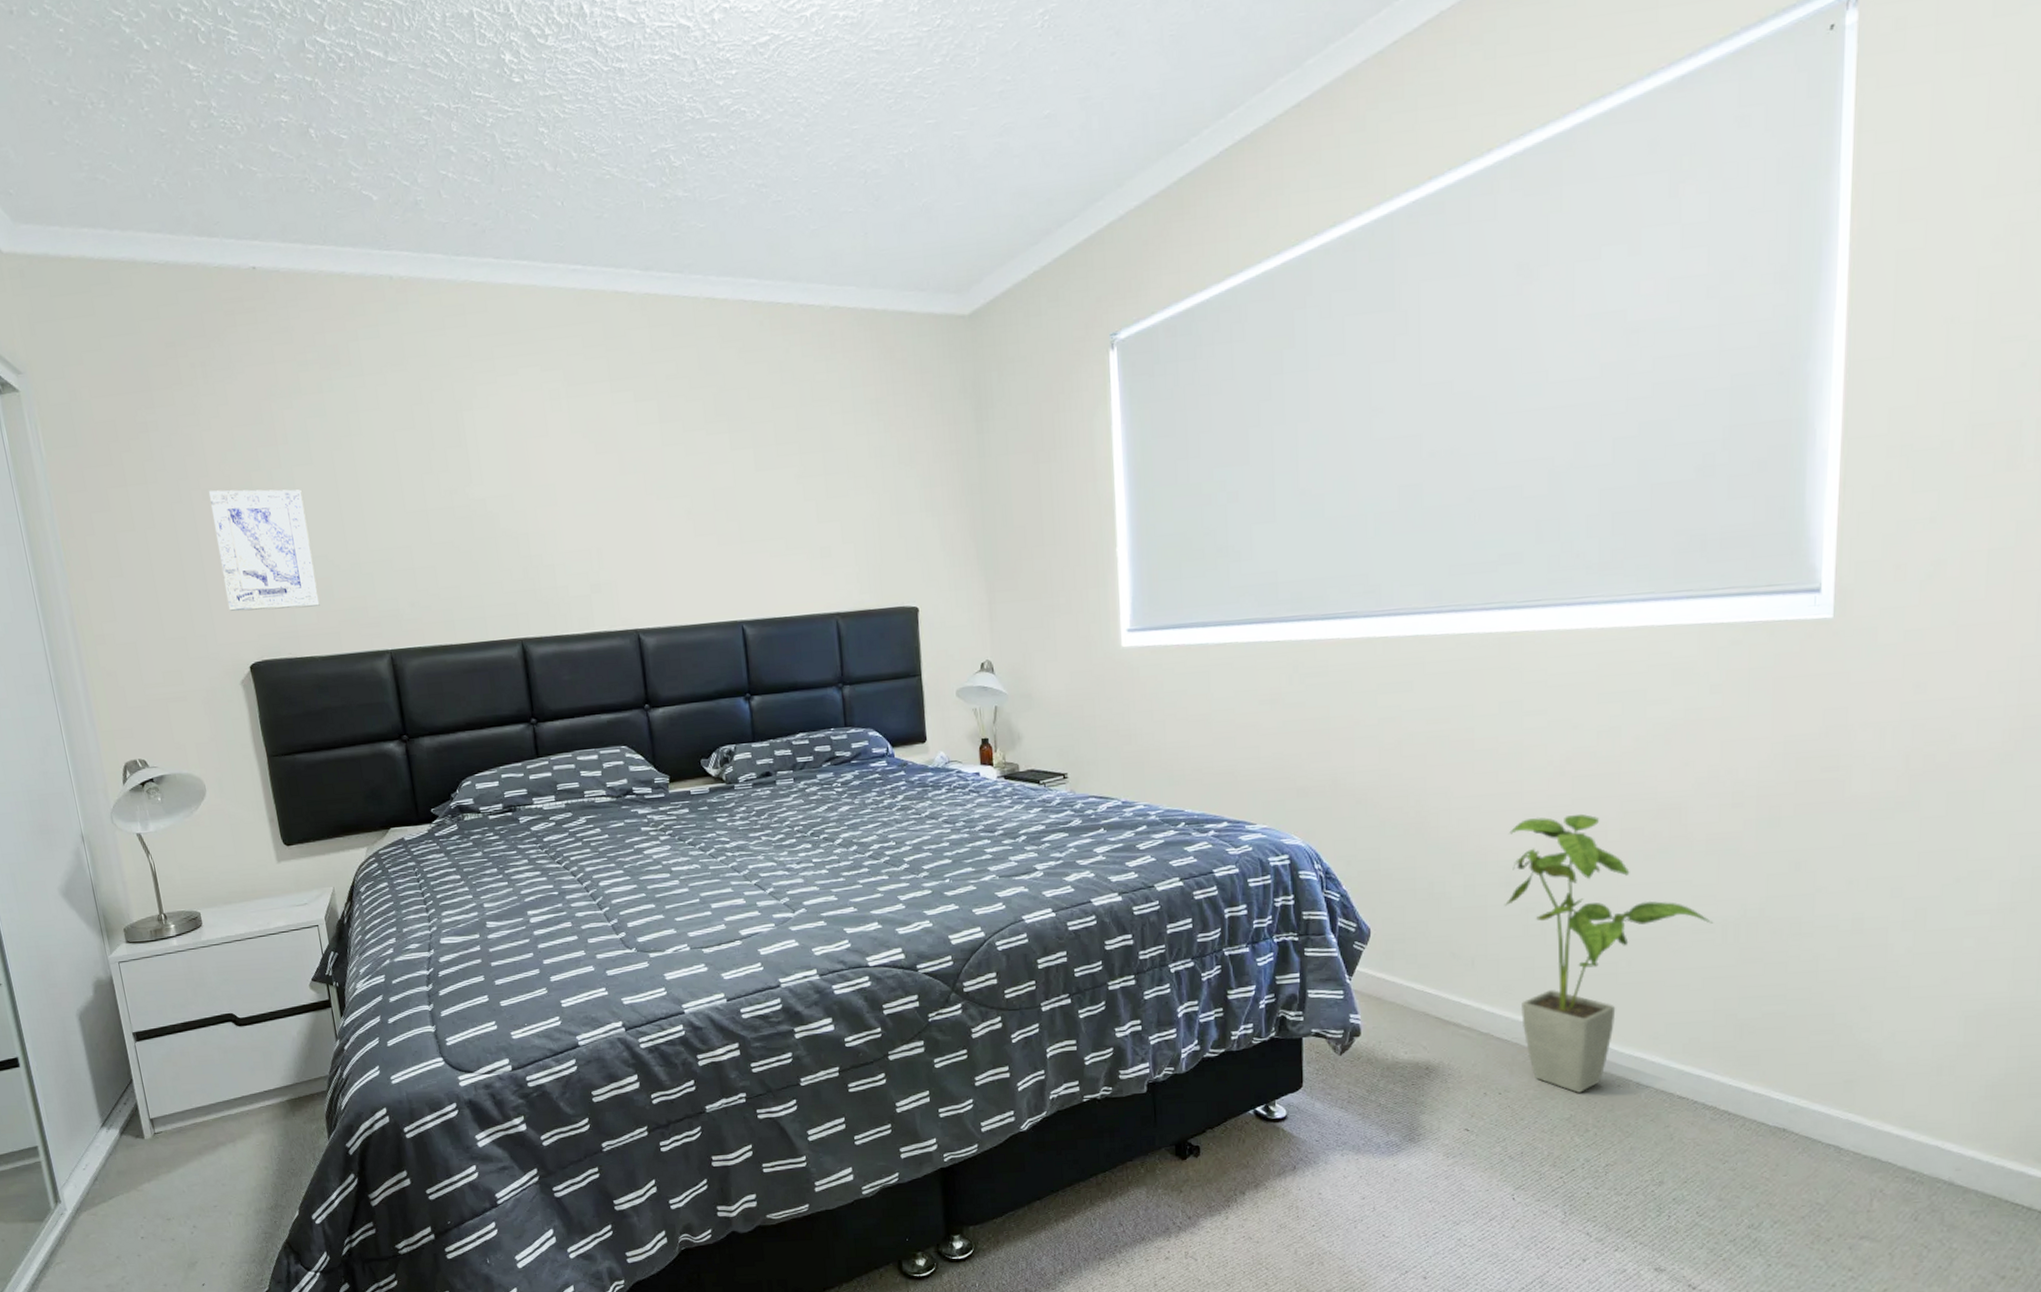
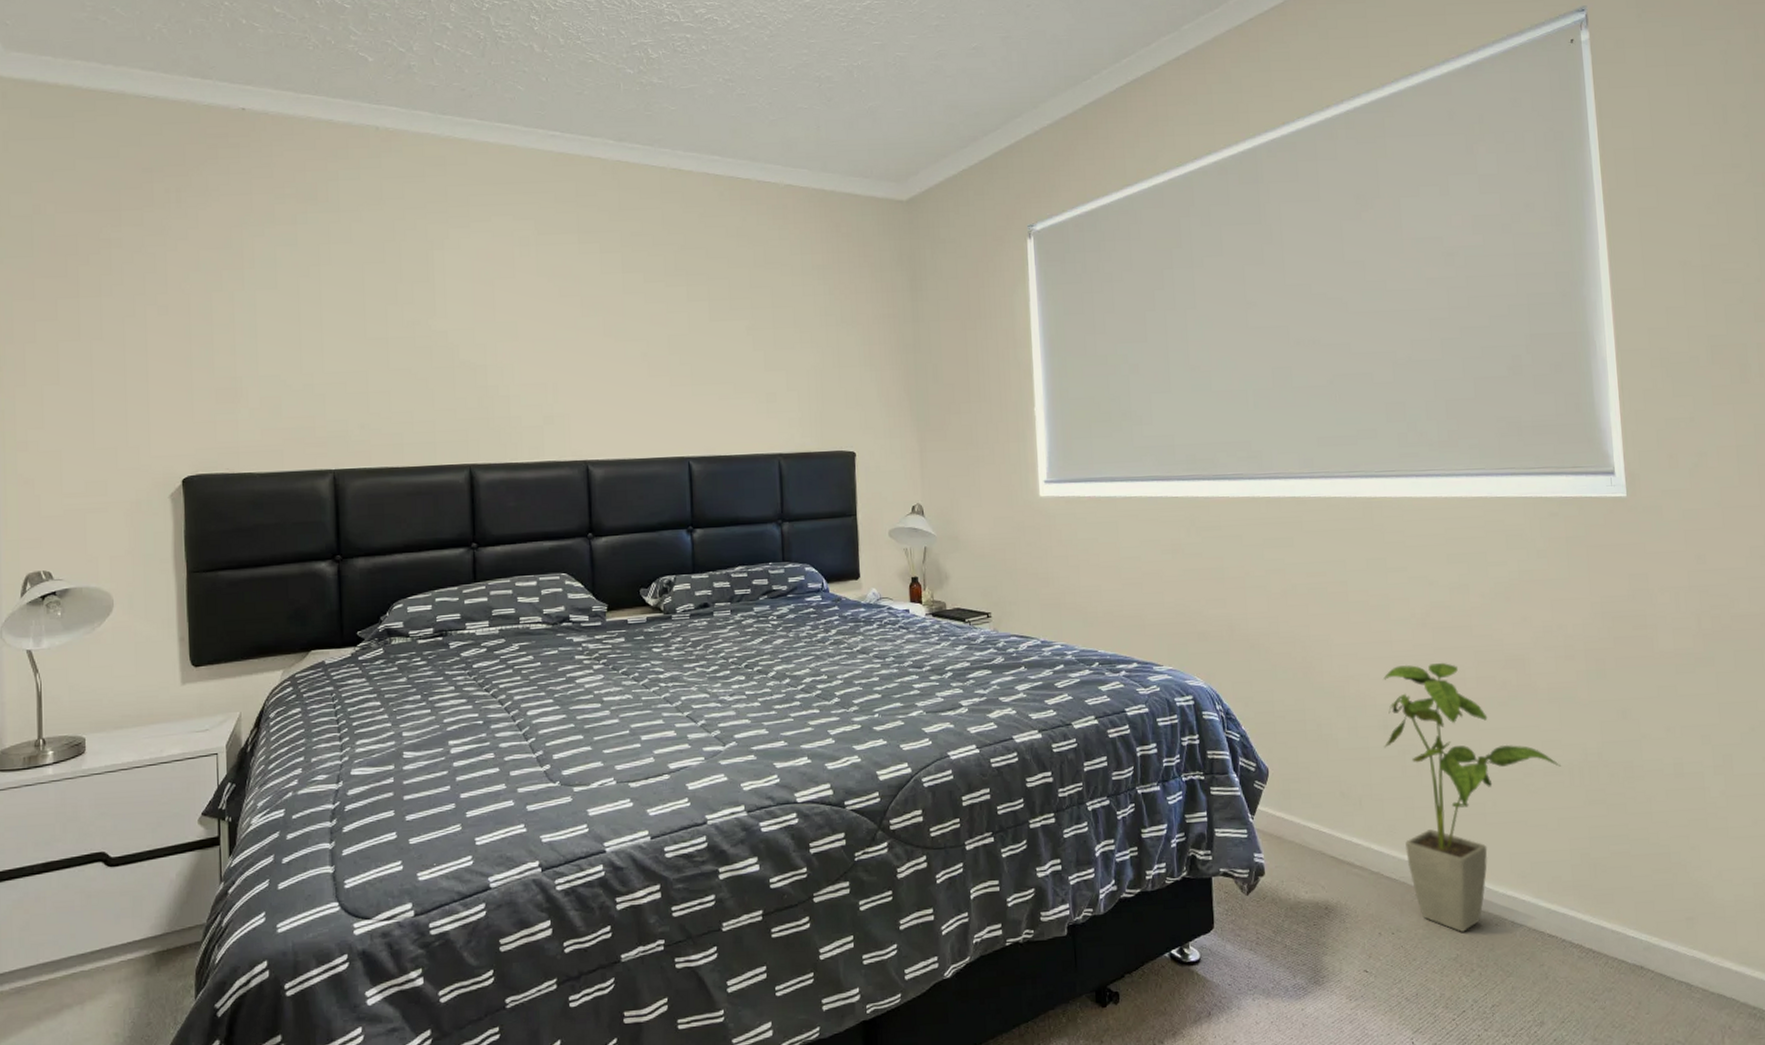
wall art: present [209,489,320,611] -> none [166,307,266,425]

